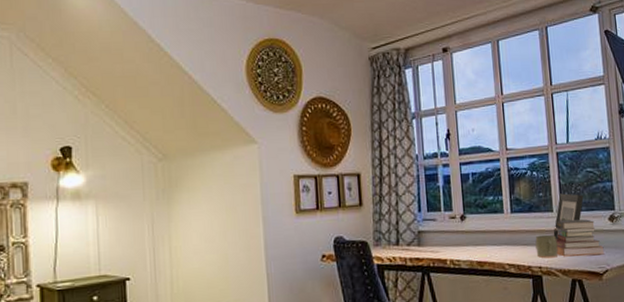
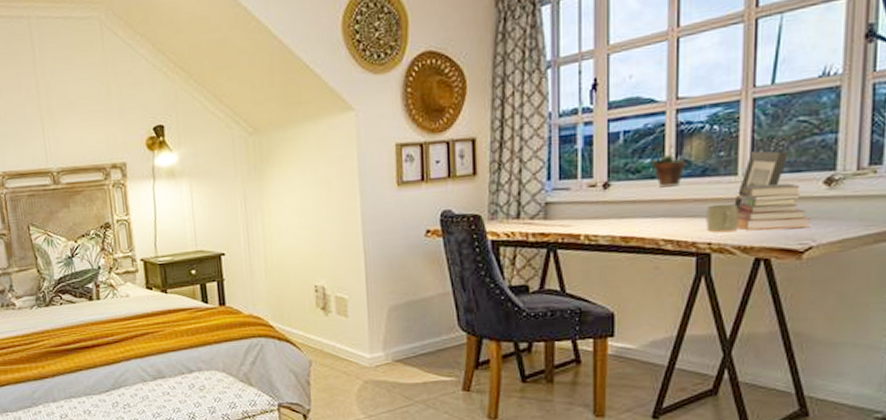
succulent plant: none [493,185,518,220] -> present [650,144,687,188]

